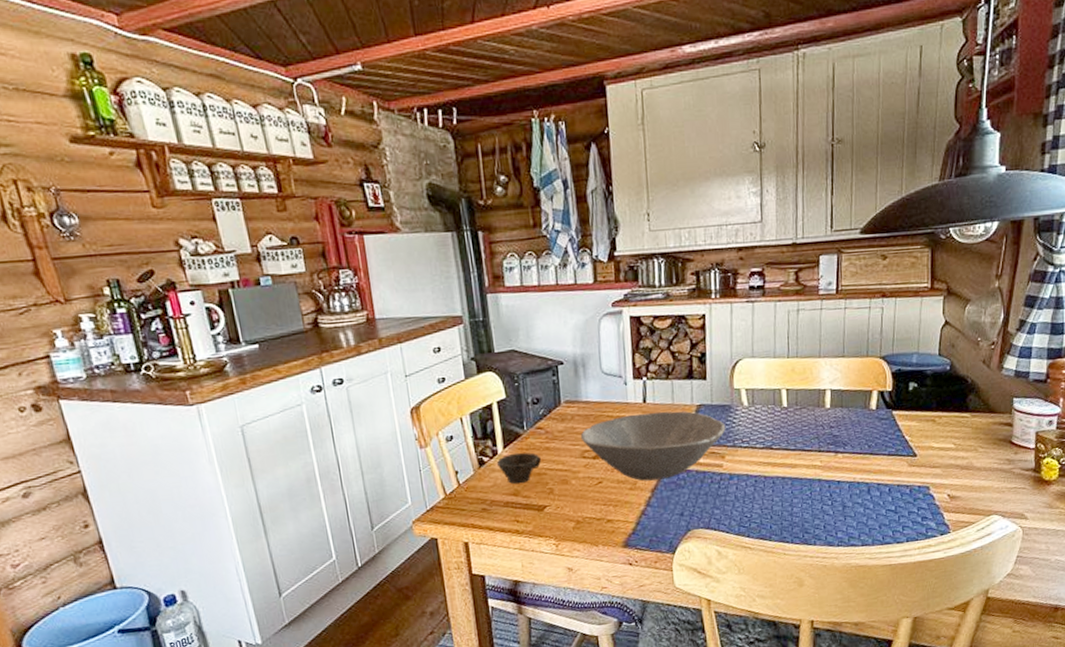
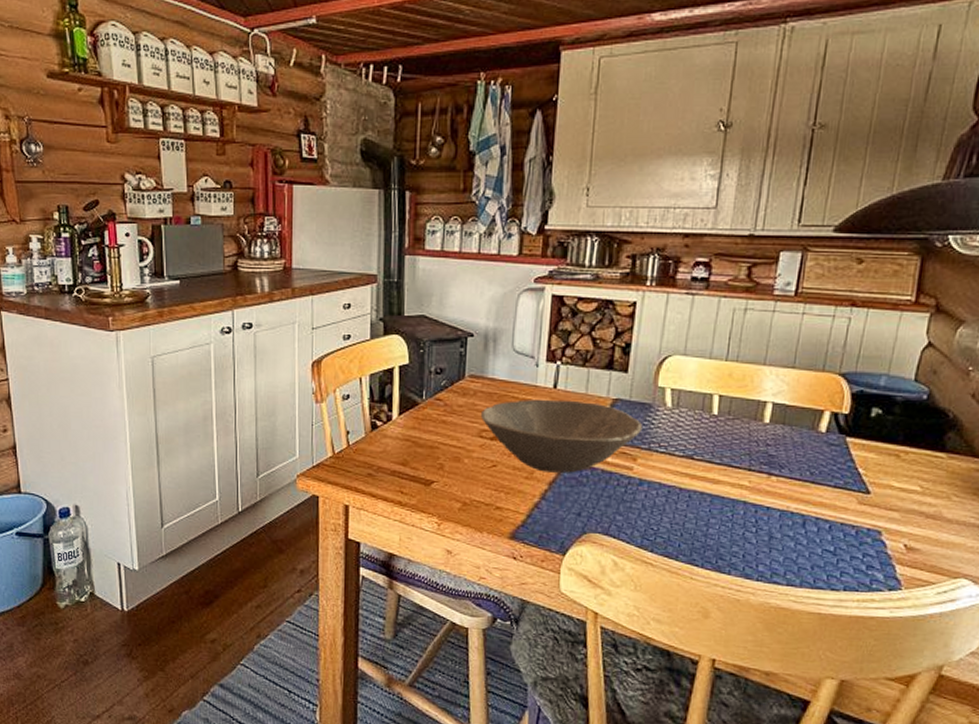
cup: present [497,452,541,485] -> none [390,421,435,455]

